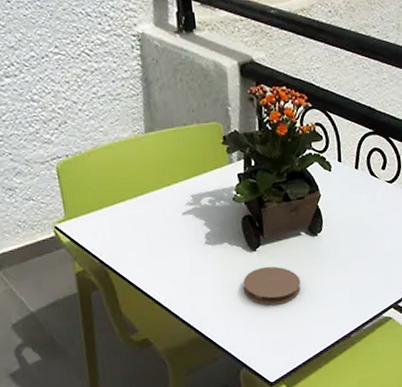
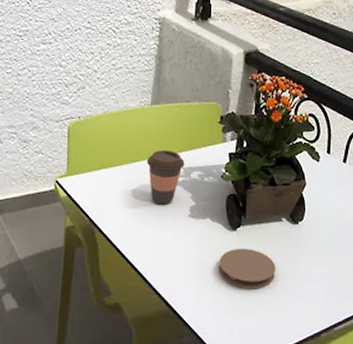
coffee cup: none [150,178,193,236] -> present [146,149,185,205]

